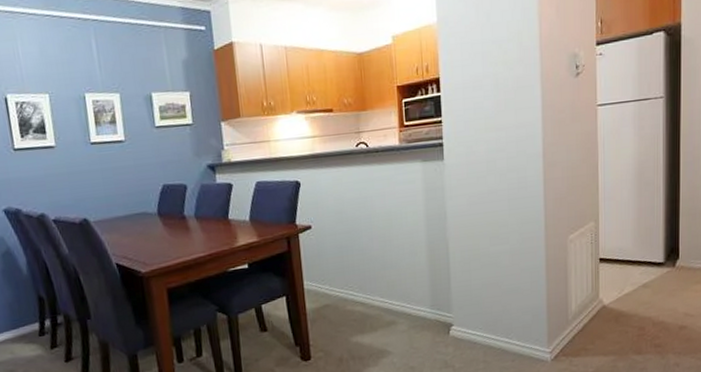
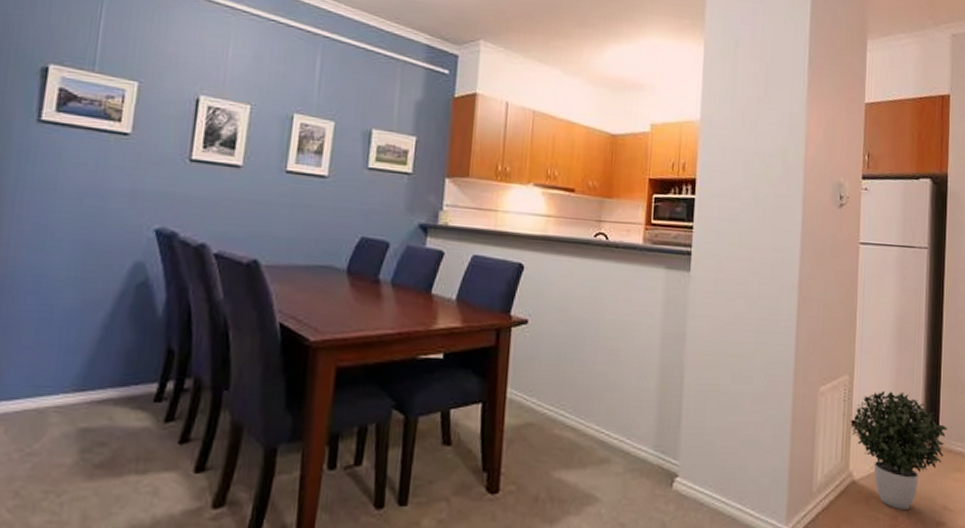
potted plant: none [601,227,687,322] -> present [853,391,947,511]

